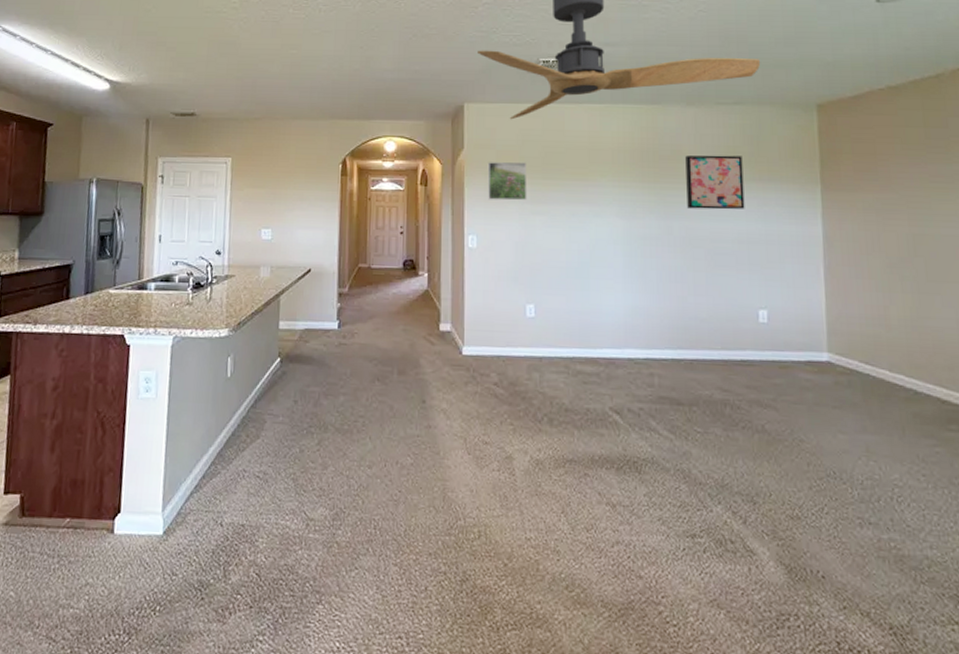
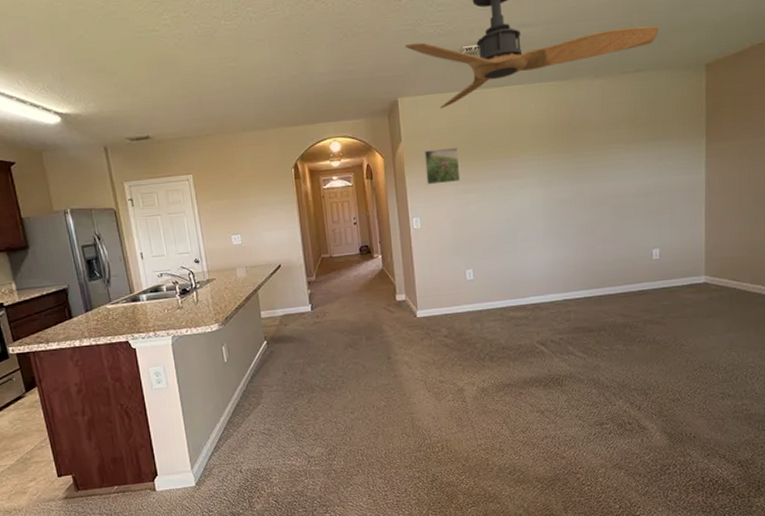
wall art: present [685,155,745,210] -> none [594,119,643,172]

